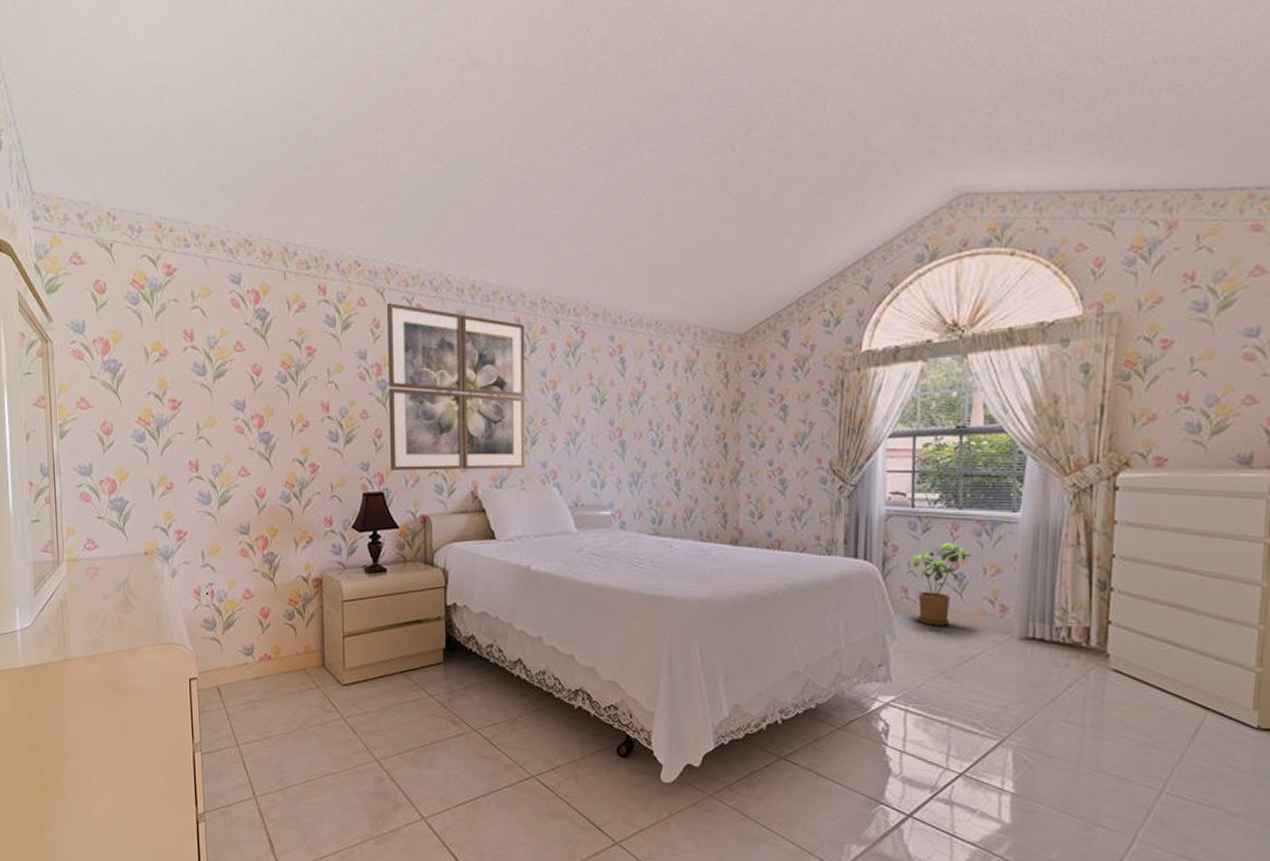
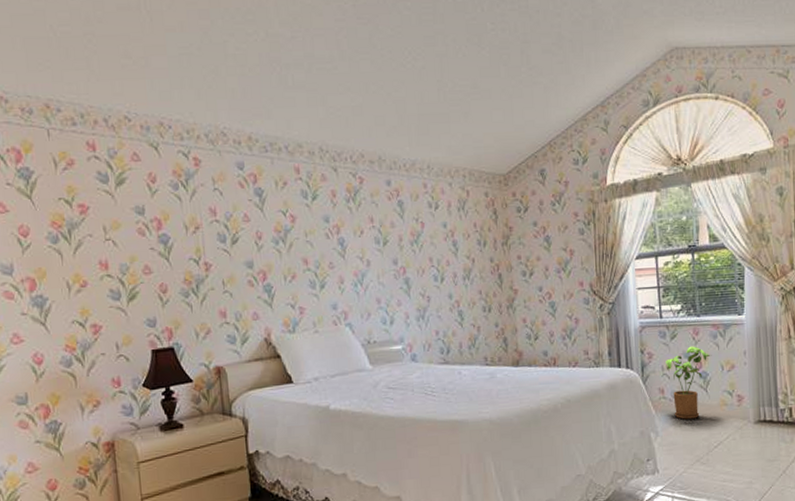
wall art: present [387,303,526,471] -> none [163,157,317,324]

